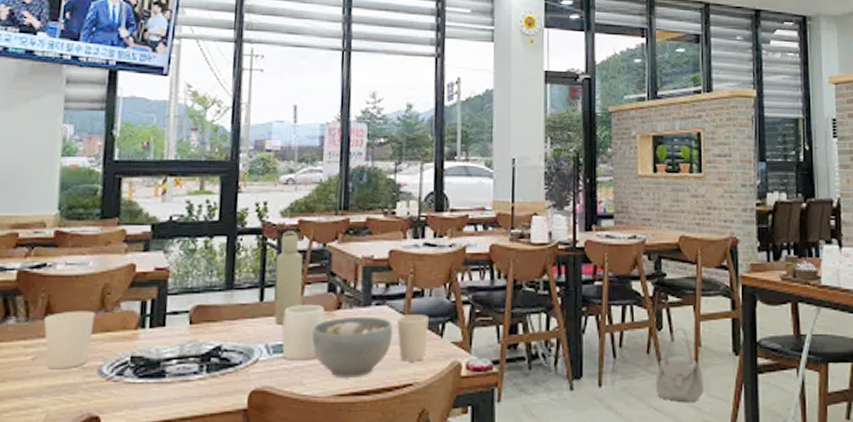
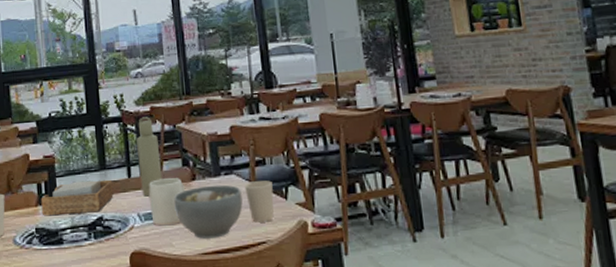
napkin holder: none [142,302,240,342] -> present [41,180,114,216]
handbag: present [655,327,703,402] -> none [498,177,551,249]

